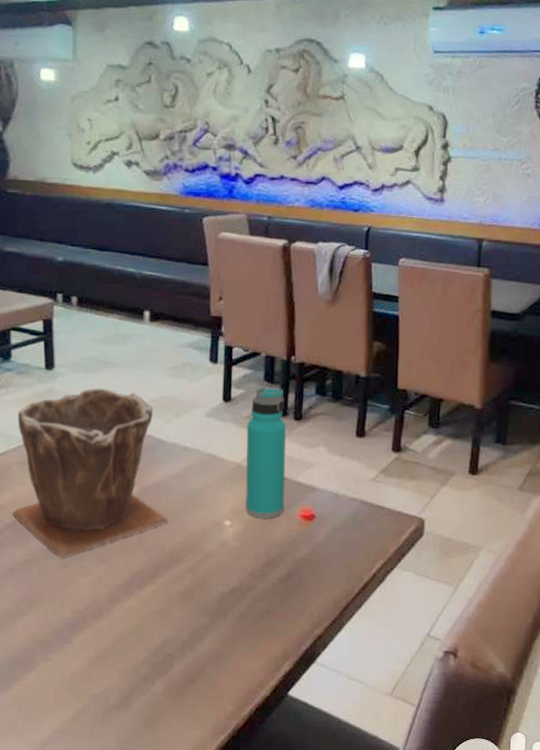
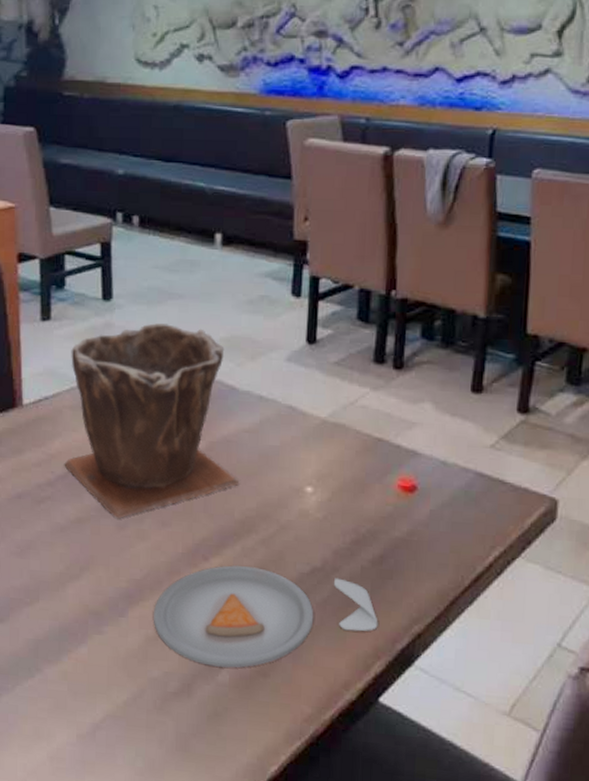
dinner plate: none [96,591,287,679] -> present [154,565,378,668]
water bottle: present [245,386,287,518] -> none [331,326,384,487]

